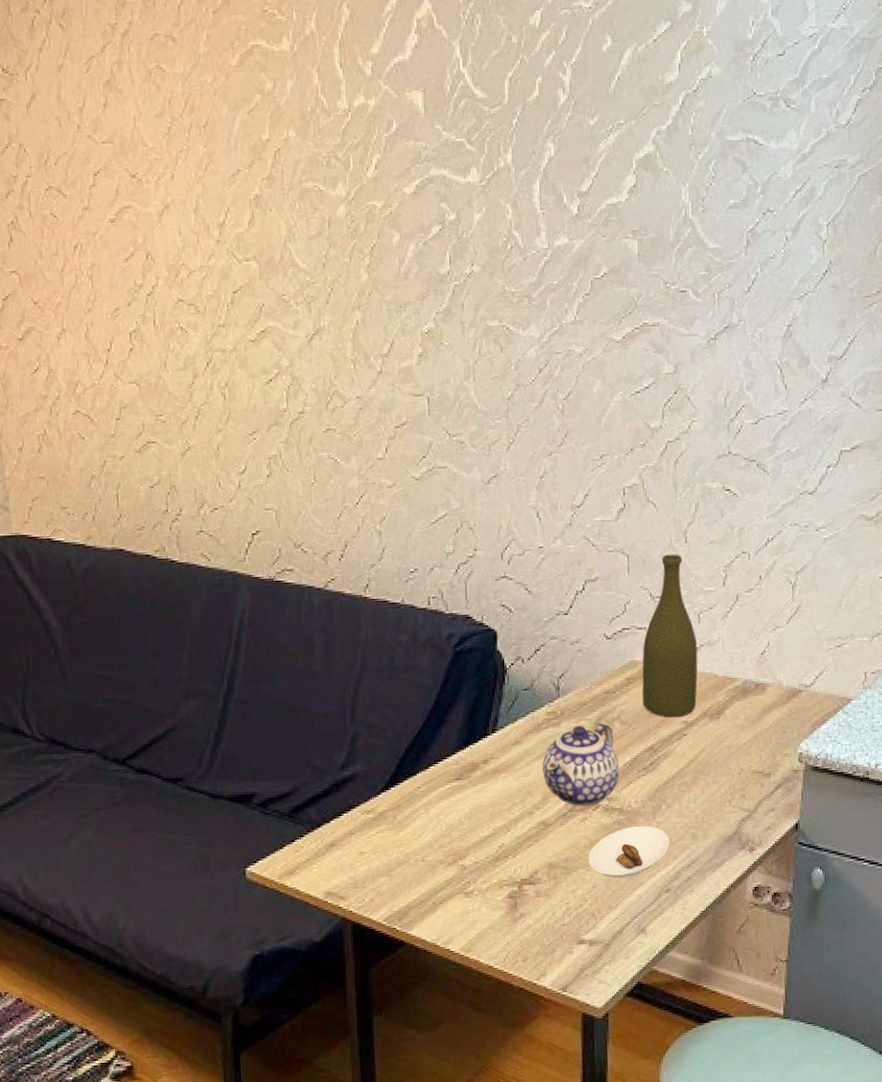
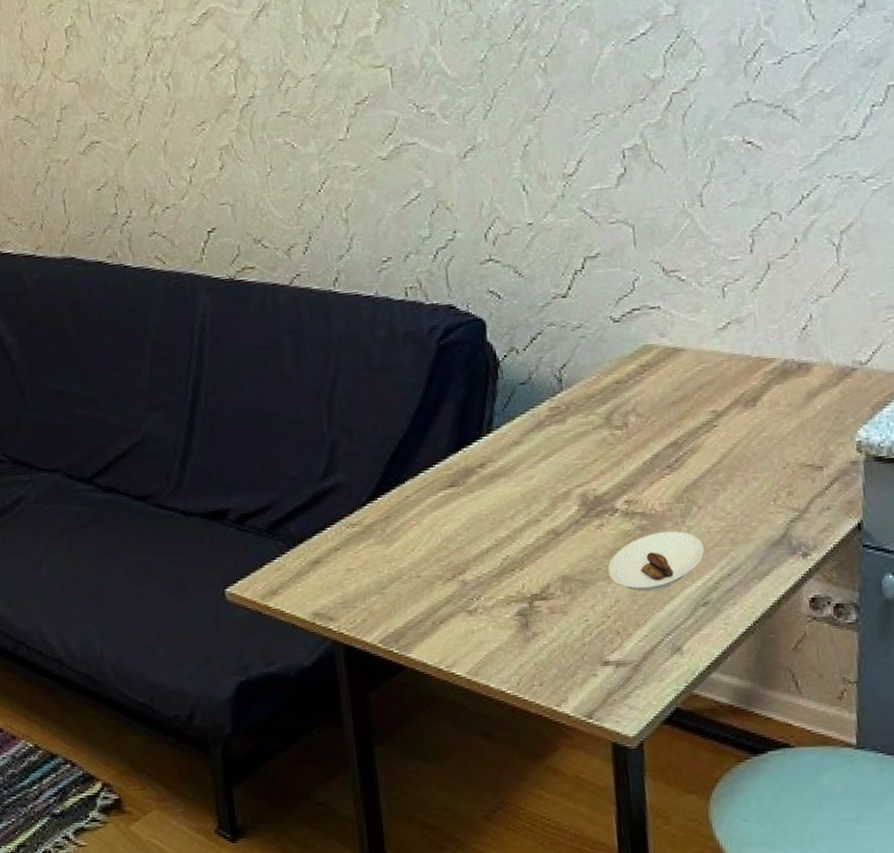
teapot: present [543,723,619,806] -> none [548,417,639,512]
bottle: present [642,554,698,718] -> none [657,220,727,408]

